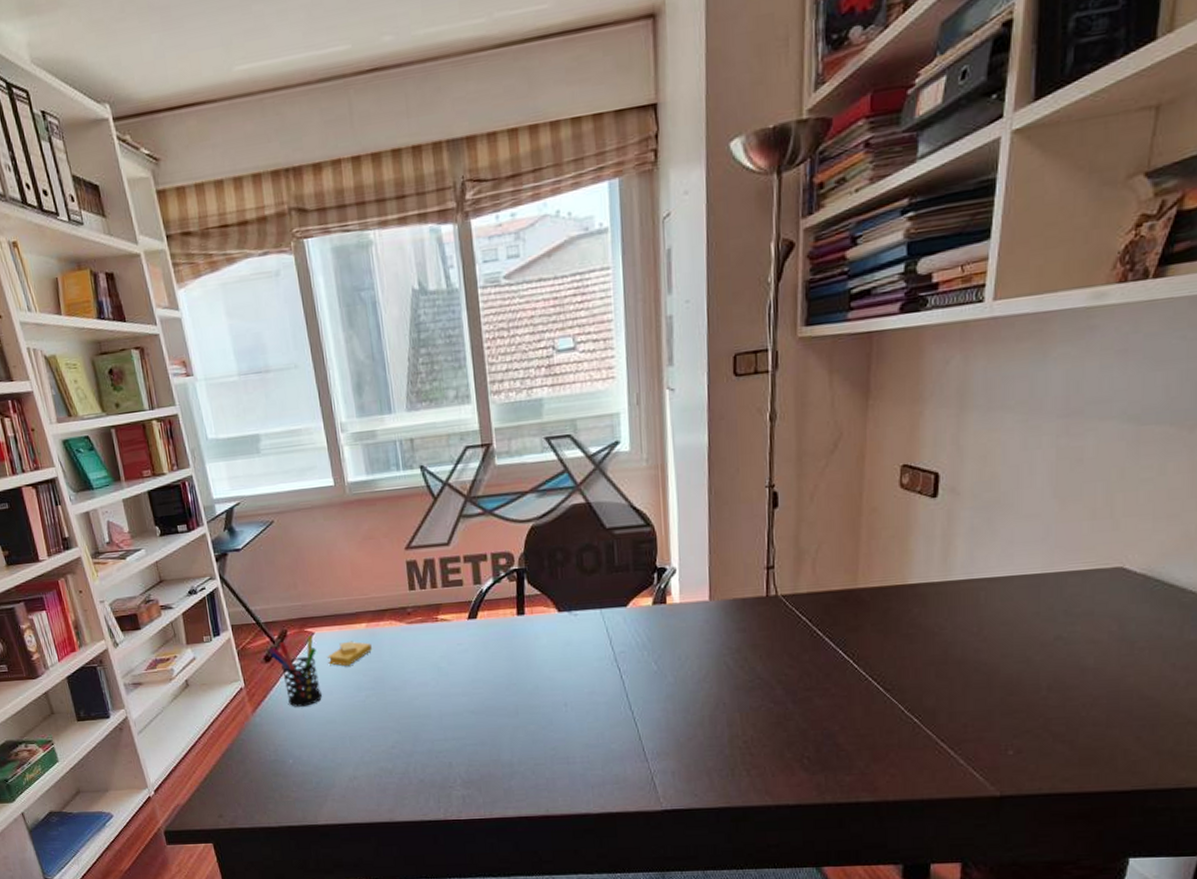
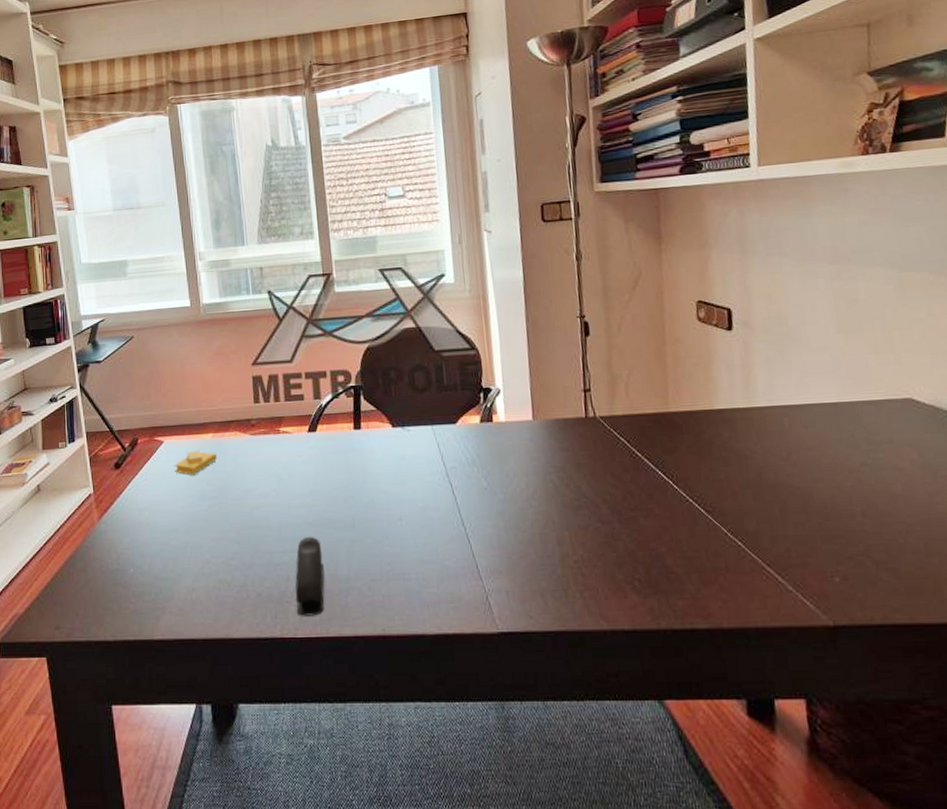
pen holder: present [268,636,322,707] -> none [119,444,166,515]
stapler: none [457,723,488,800] -> present [295,536,325,616]

